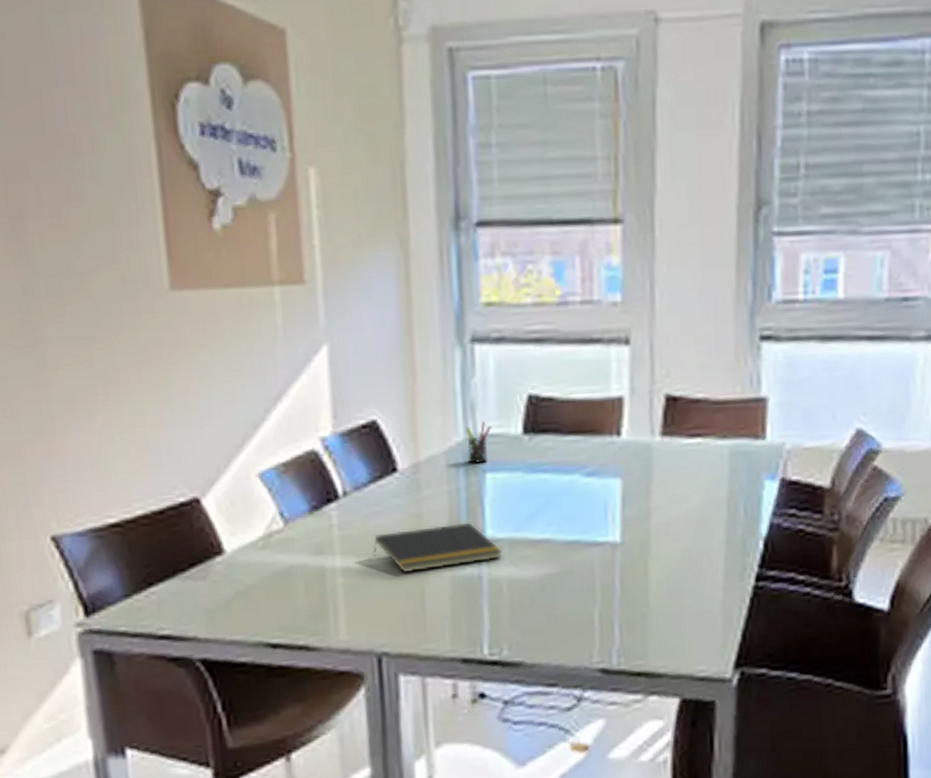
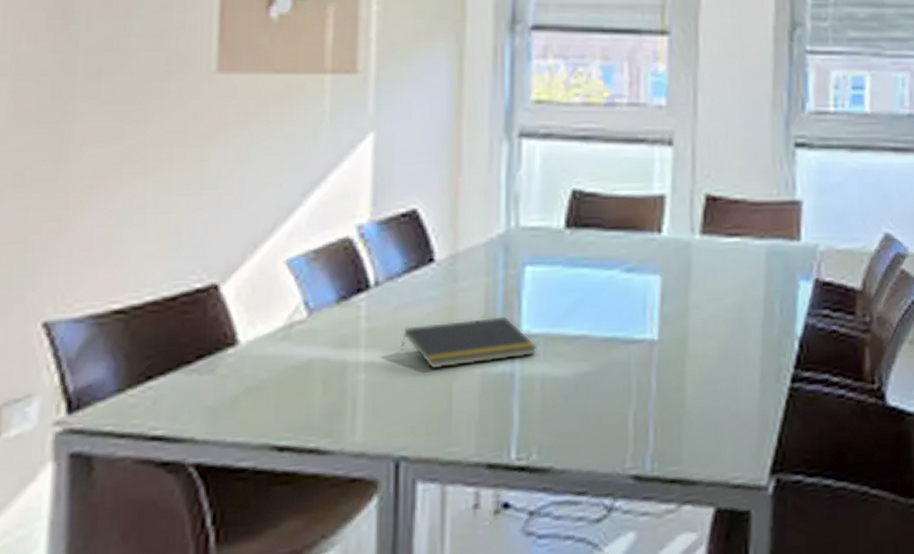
pen holder: present [465,422,492,463] -> none [507,214,535,256]

